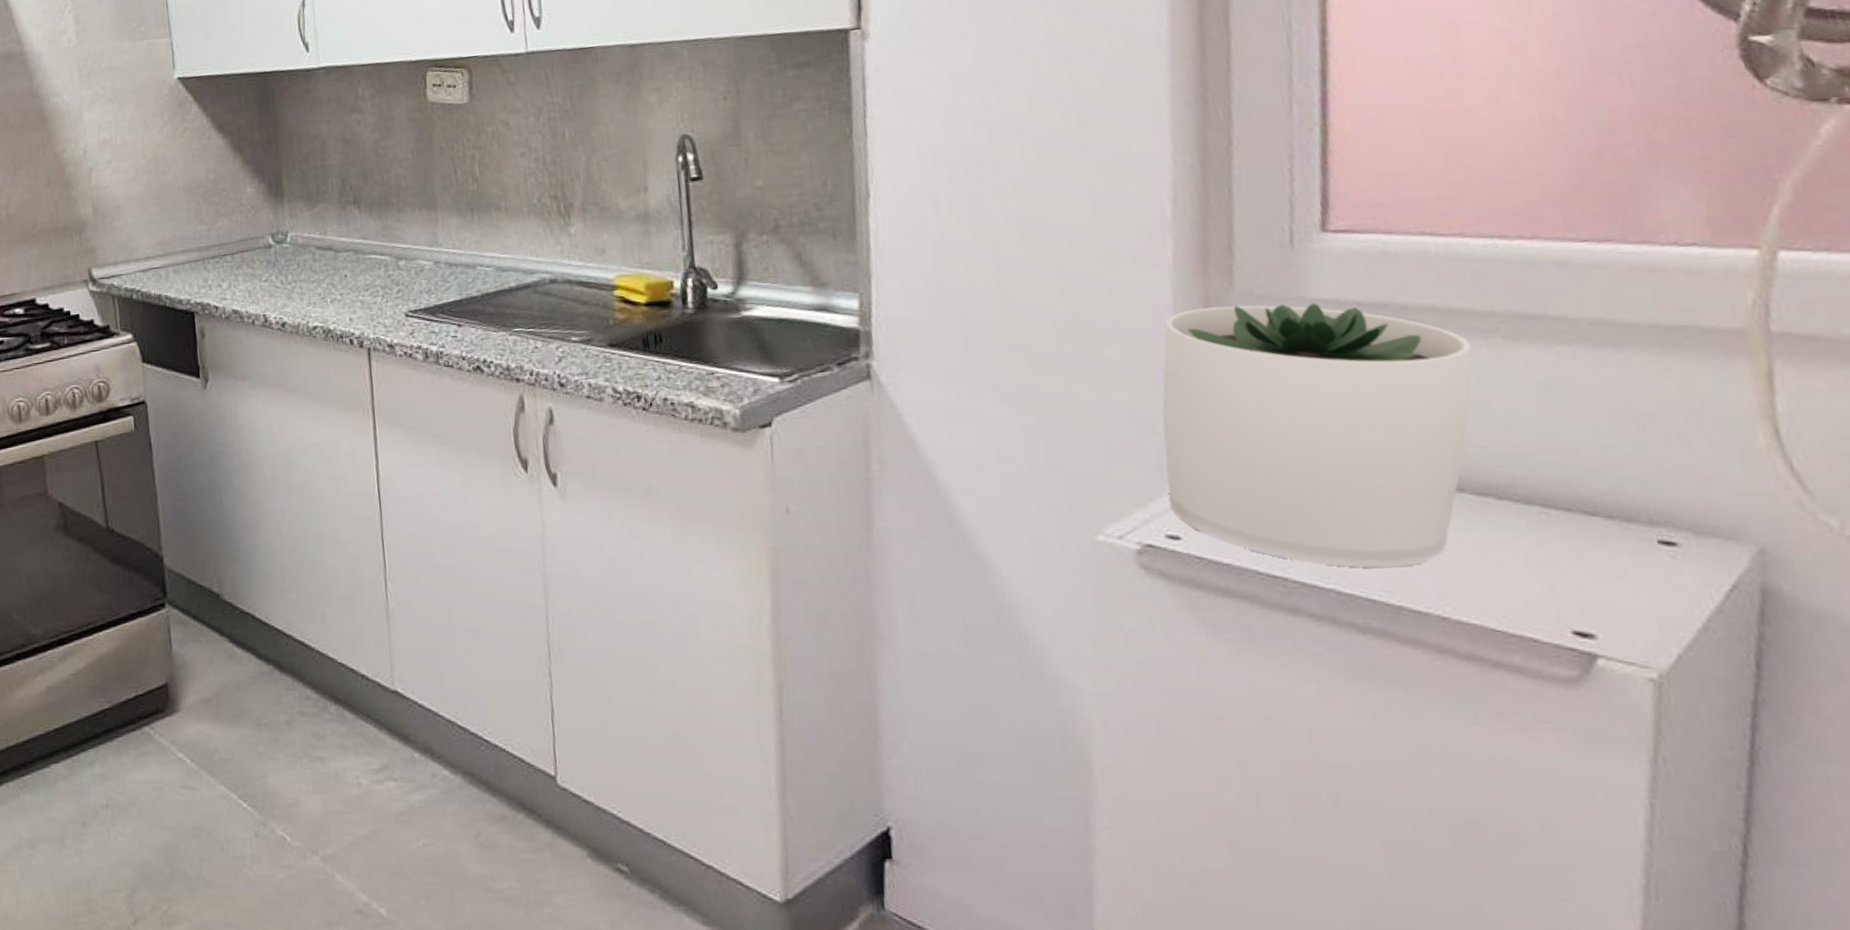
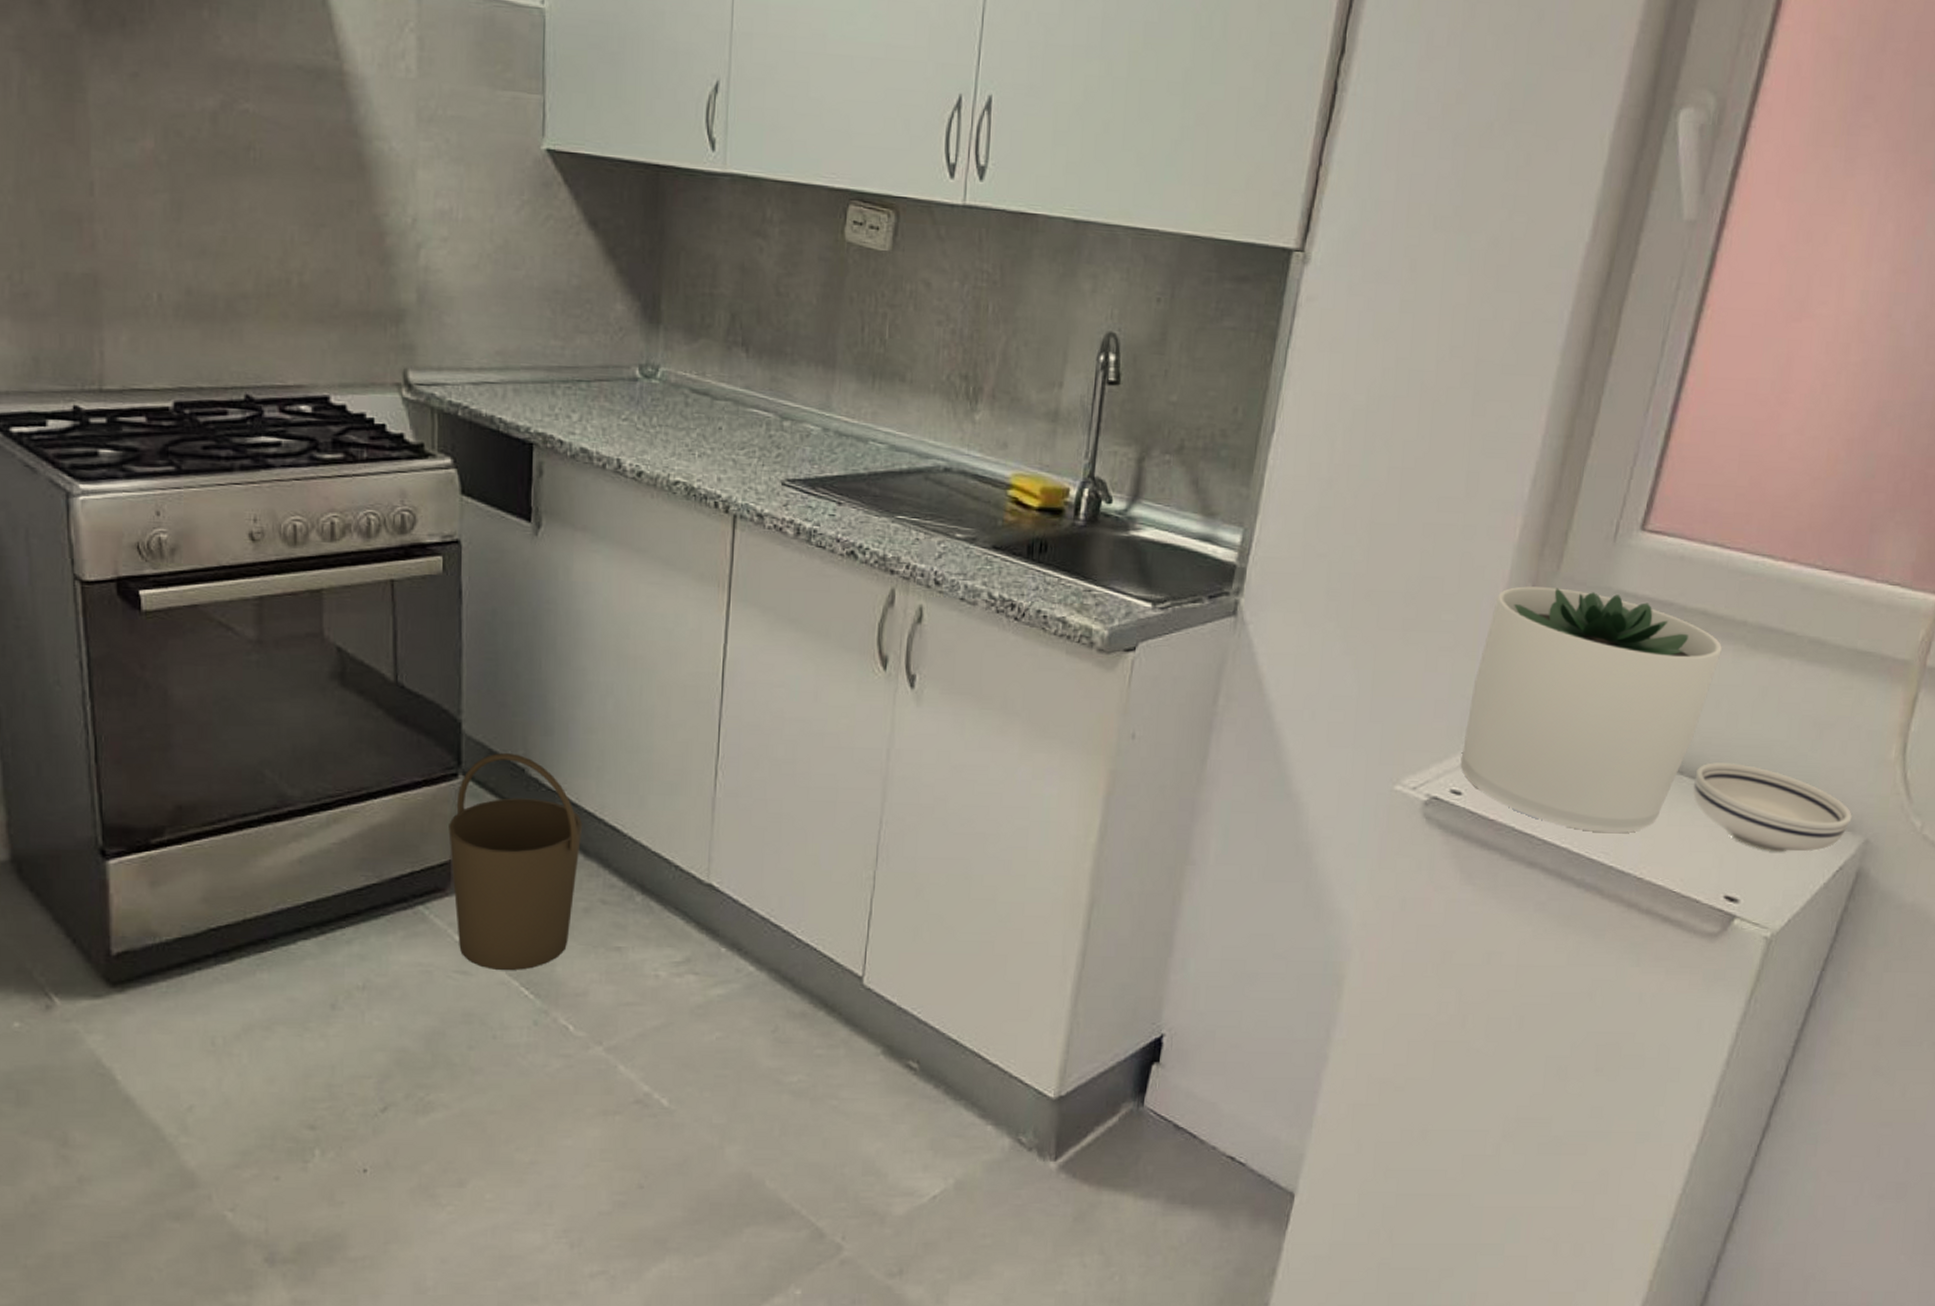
bucket: none [162,581,276,784] -> present [448,753,583,970]
bowl: none [1482,472,1729,574] -> present [1692,762,1852,852]

